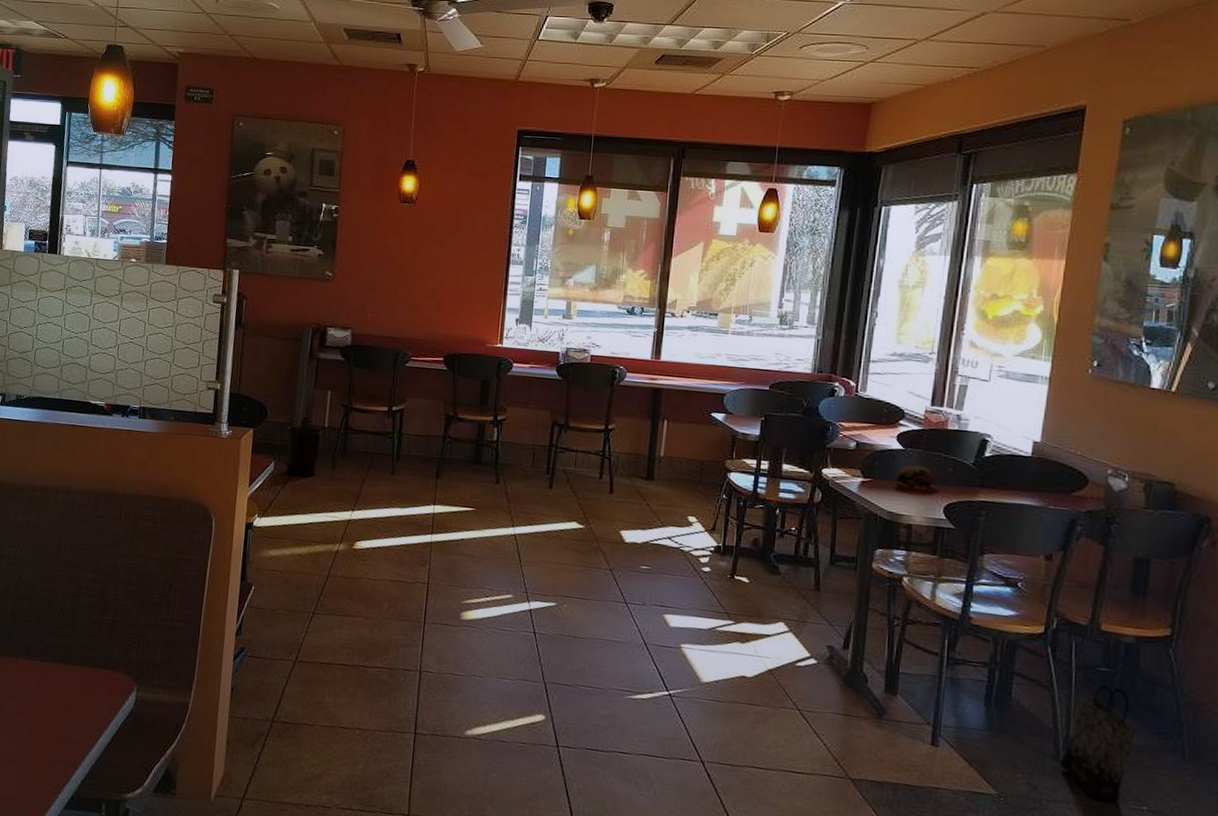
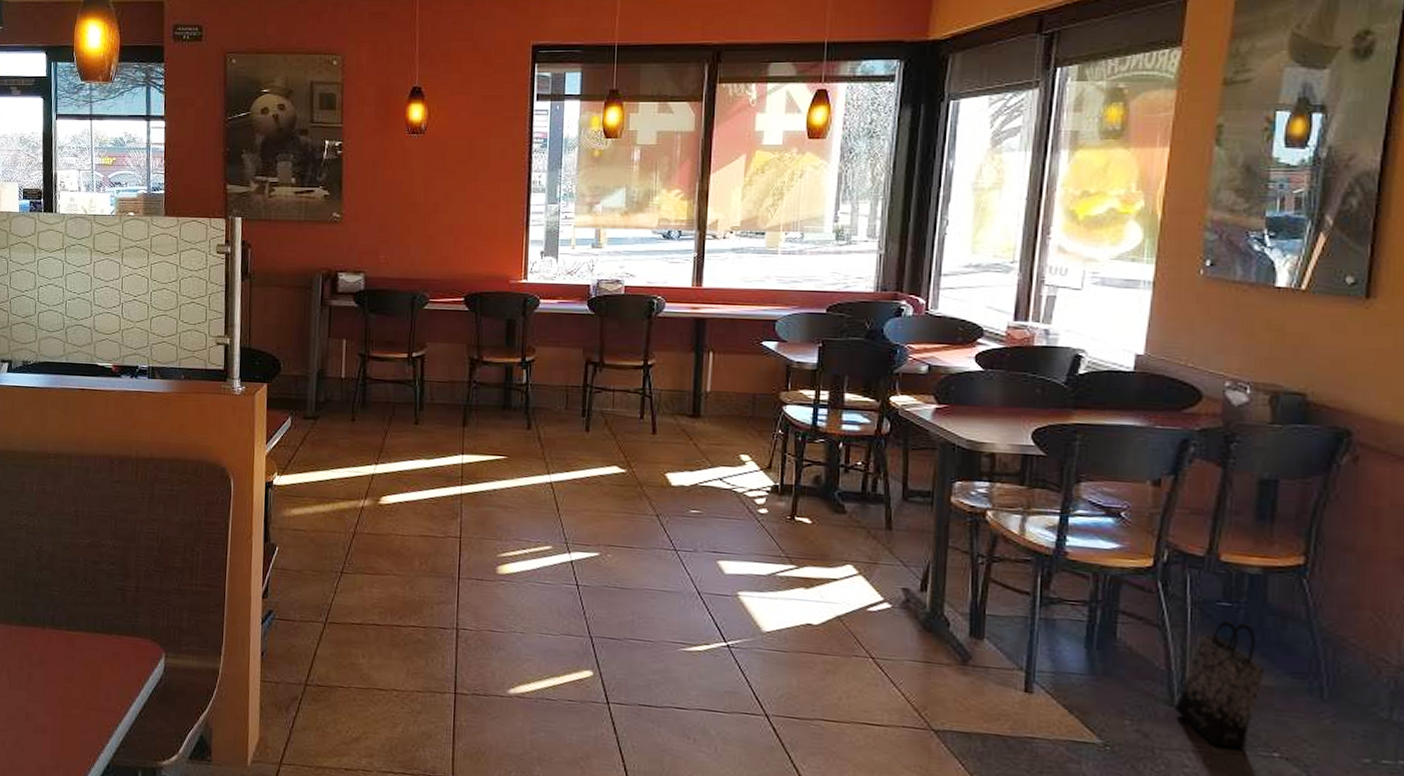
waste bin: present [286,426,323,478] -> none [302,378,340,432]
burger: present [894,465,940,493] -> none [974,388,1027,417]

